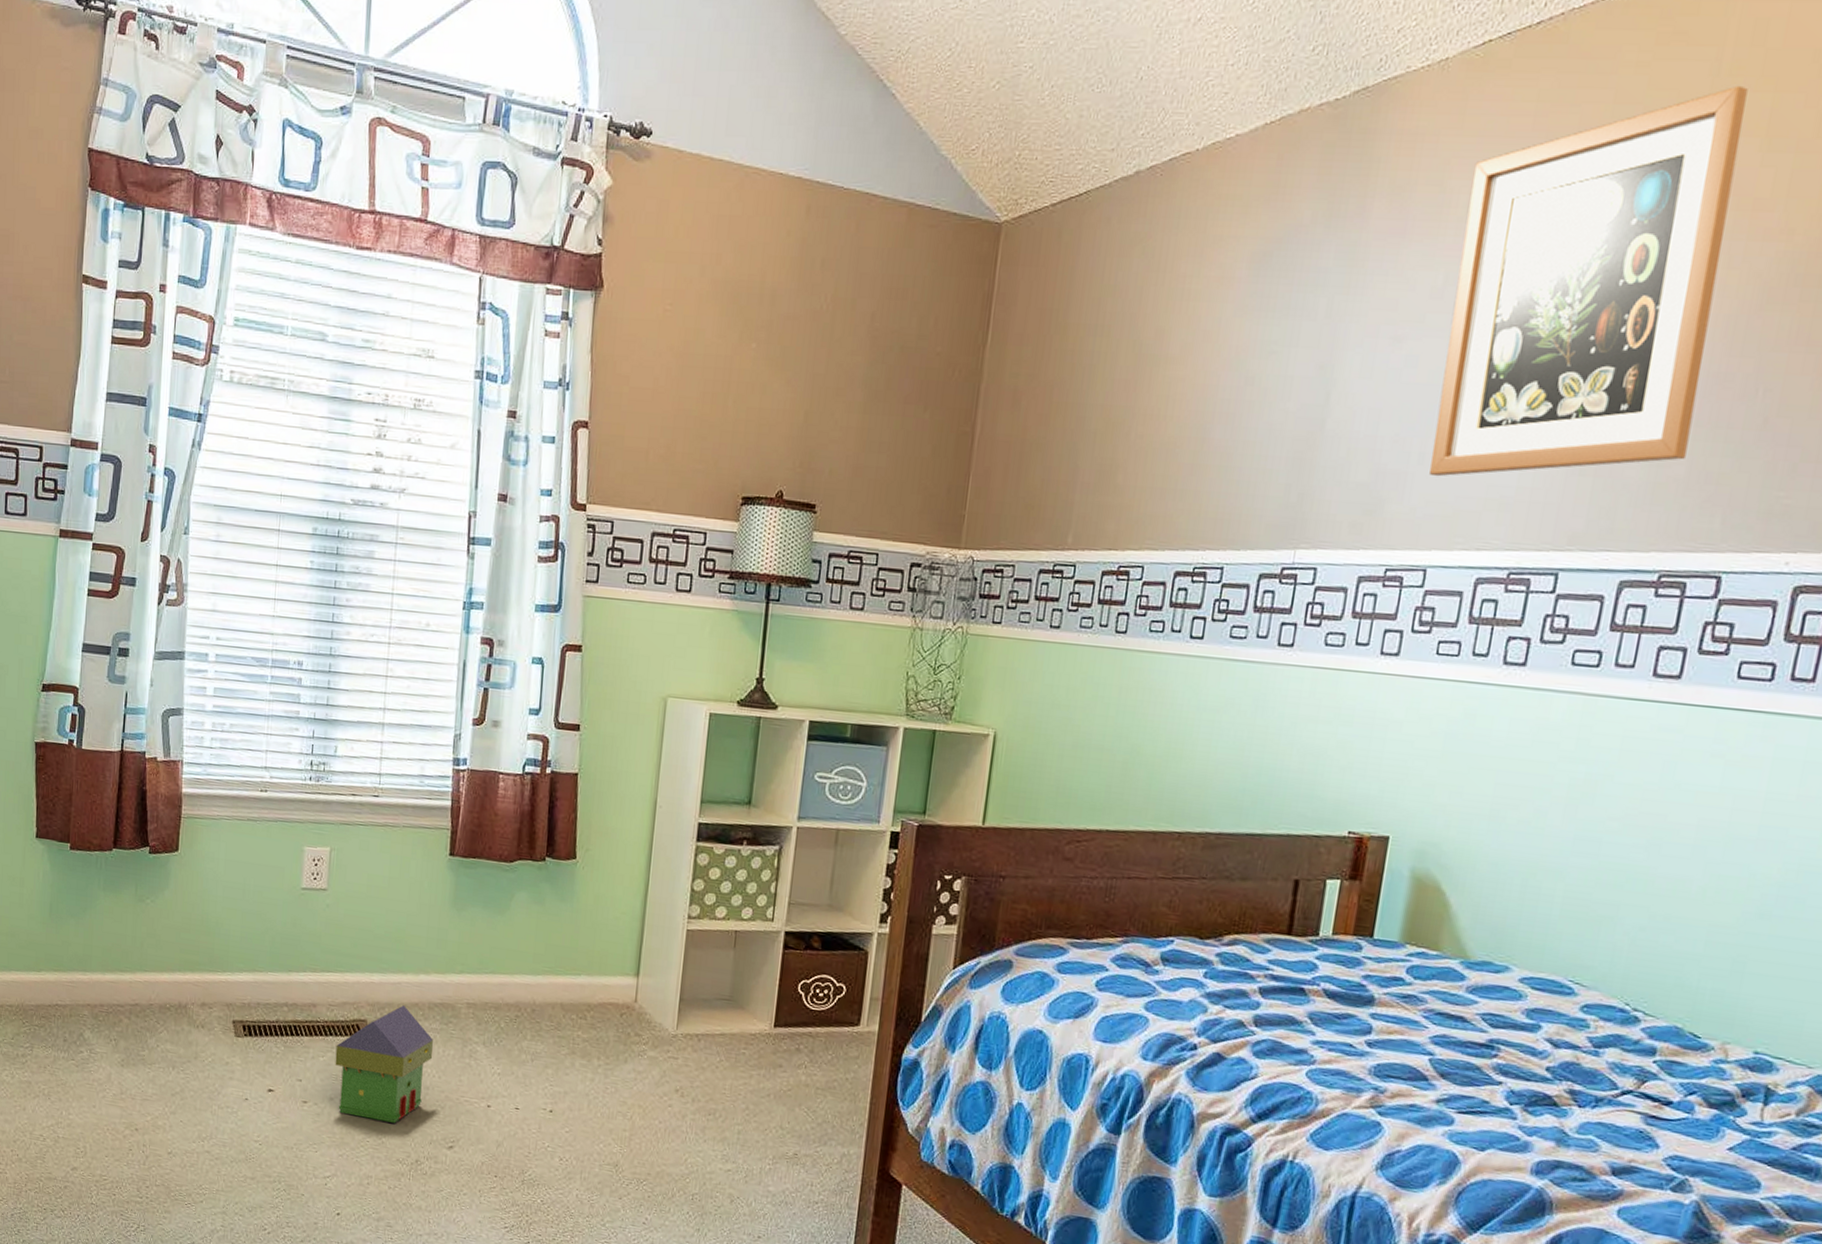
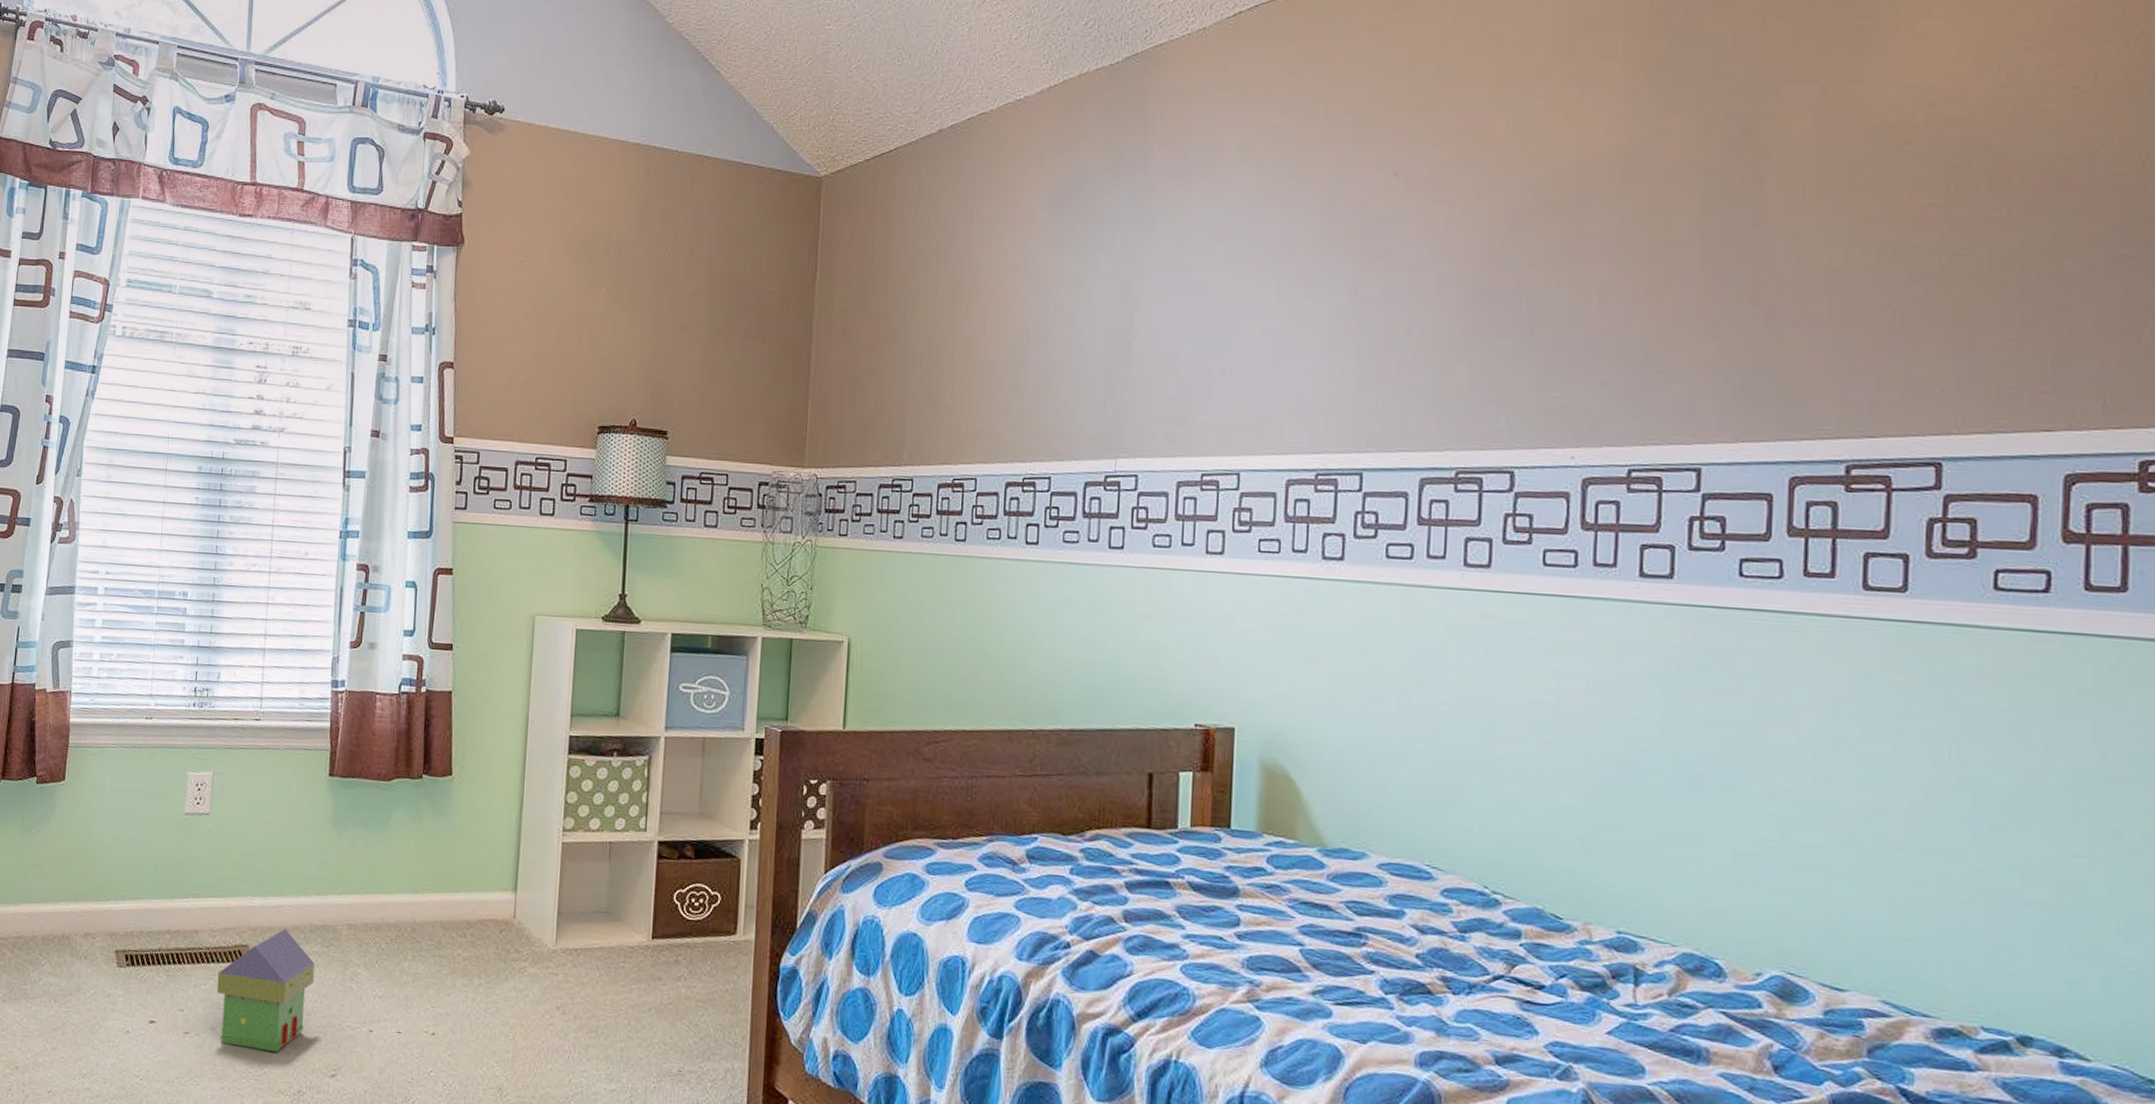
wall art: present [1430,85,1748,477] -> none [1231,43,1473,389]

